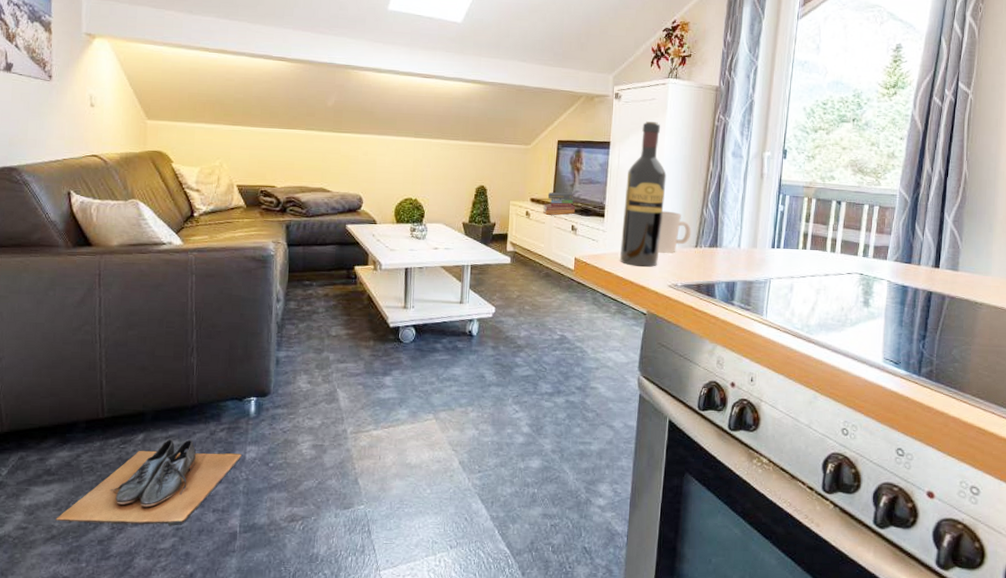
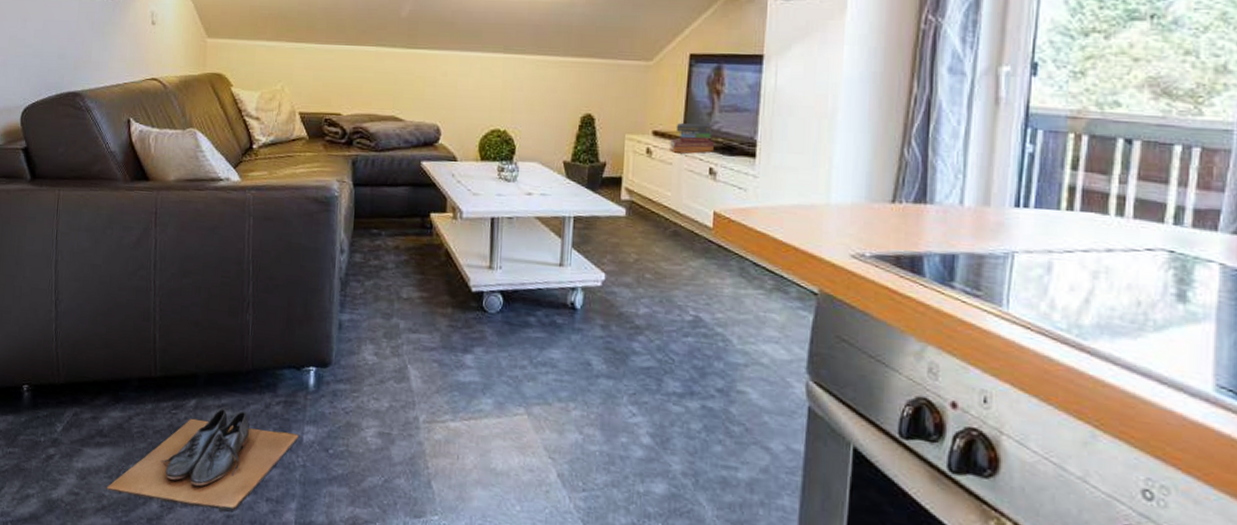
wine bottle: present [619,121,667,267] -> none [777,26,847,228]
mug: present [658,210,692,253] -> none [835,149,886,210]

